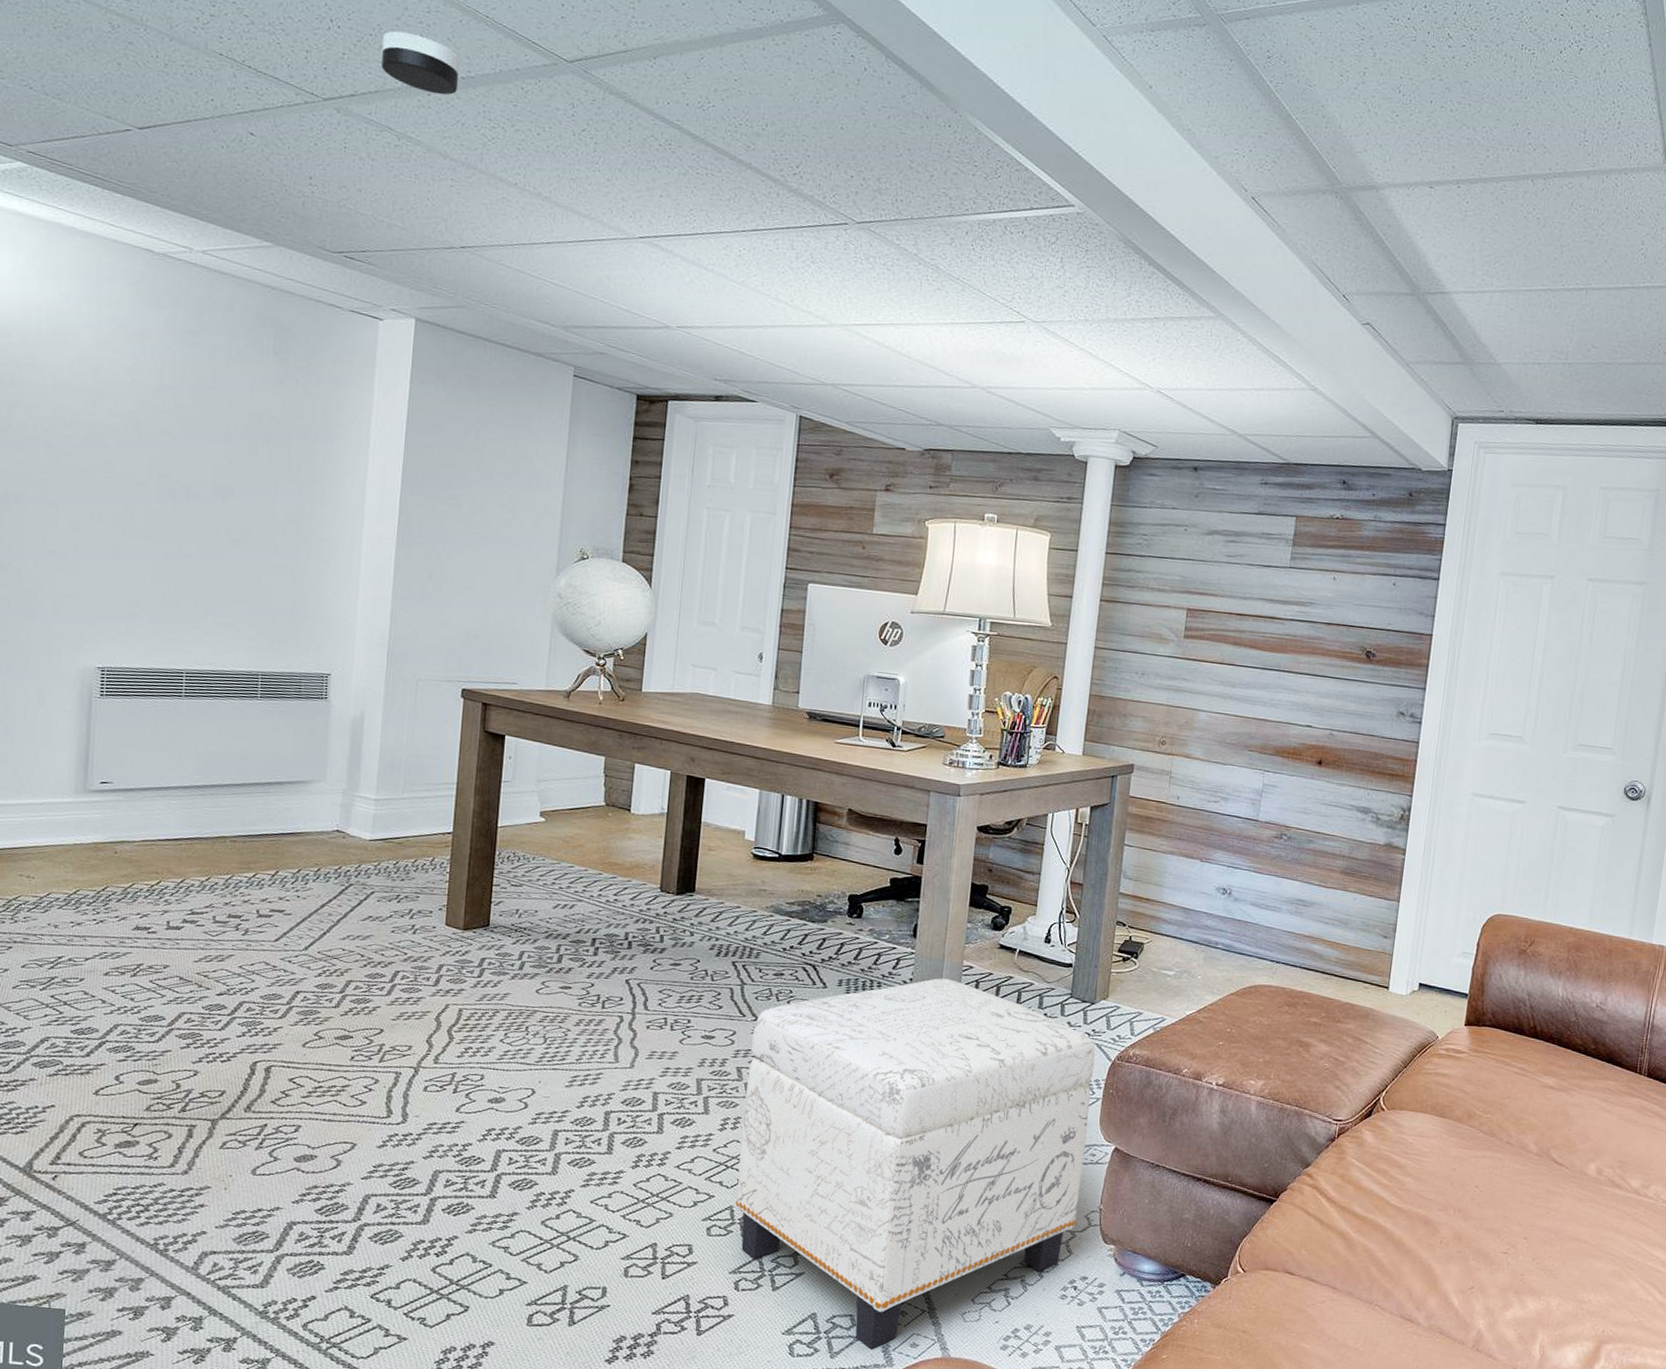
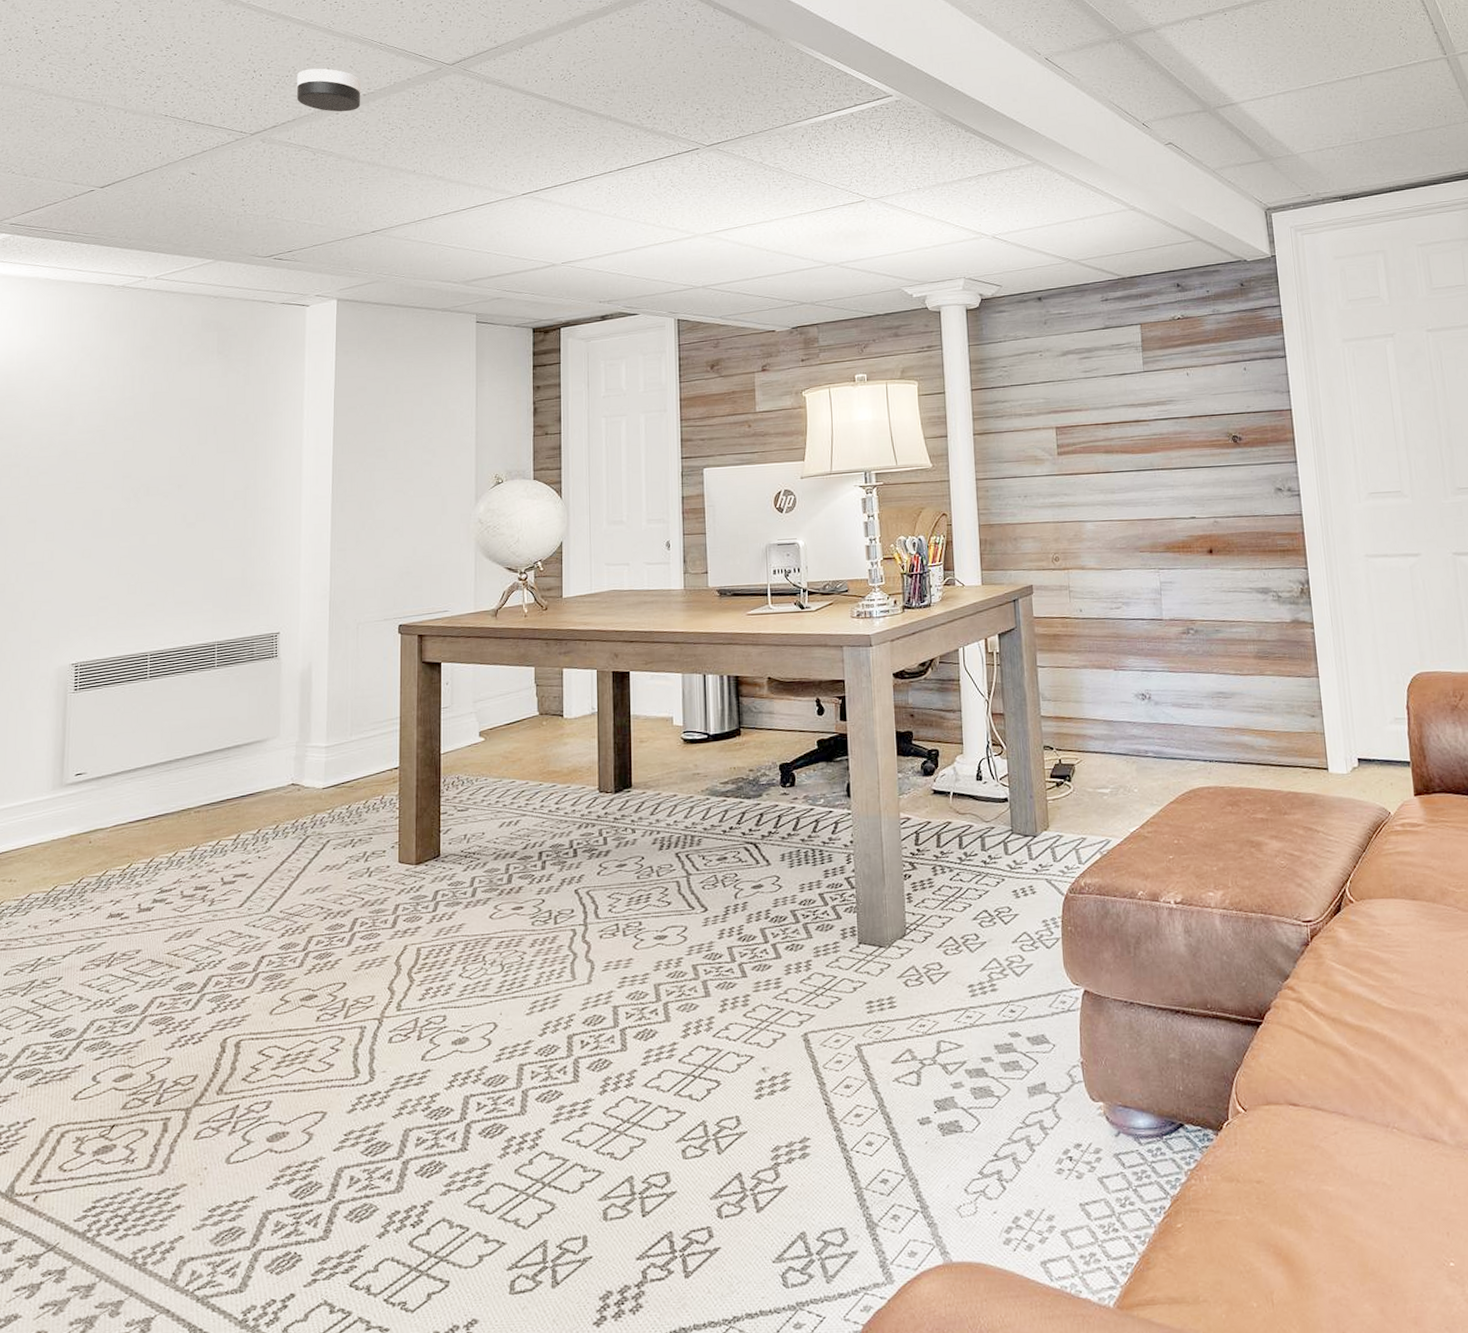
ottoman: present [735,978,1096,1350] -> none [703,835,1059,1267]

